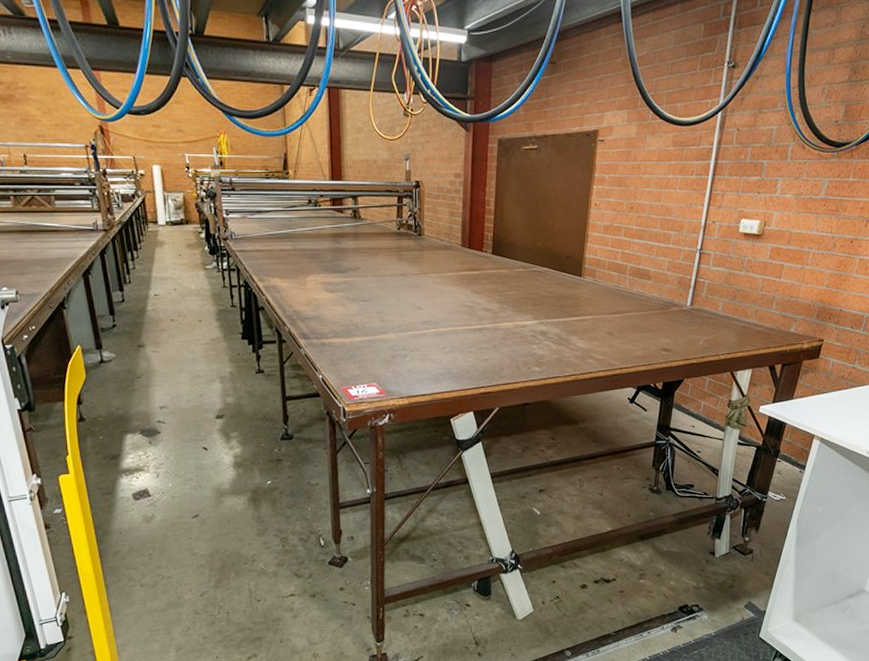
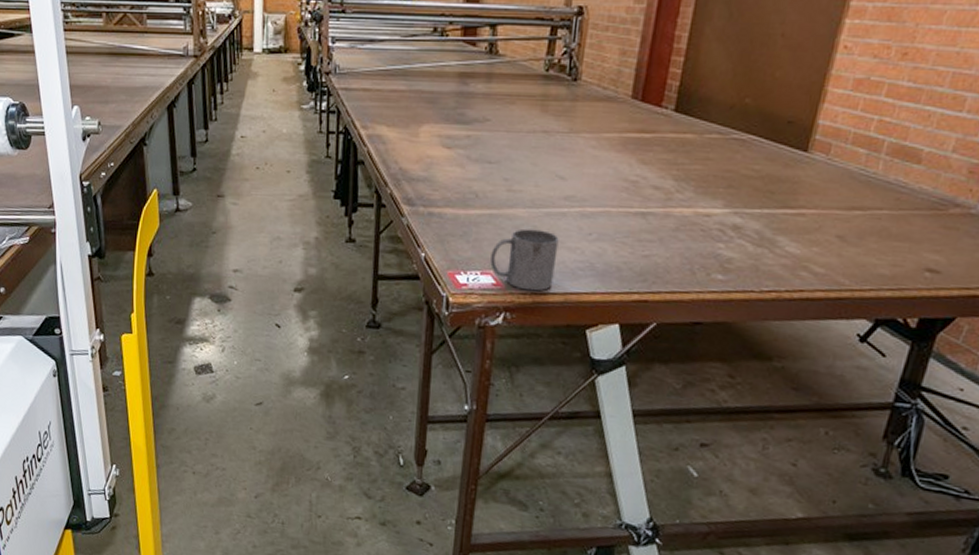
mug: none [373,348,423,395] -> present [490,228,559,291]

